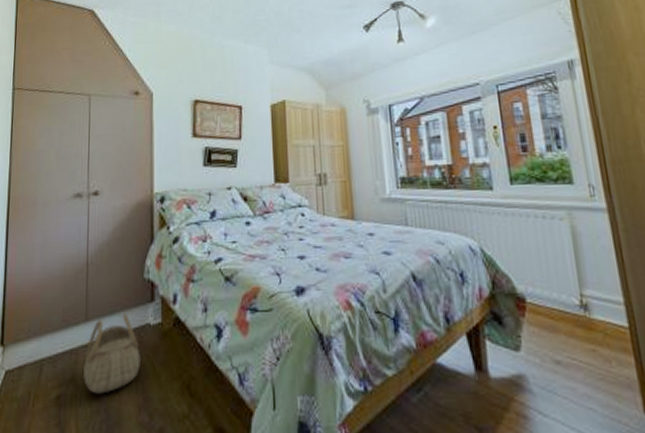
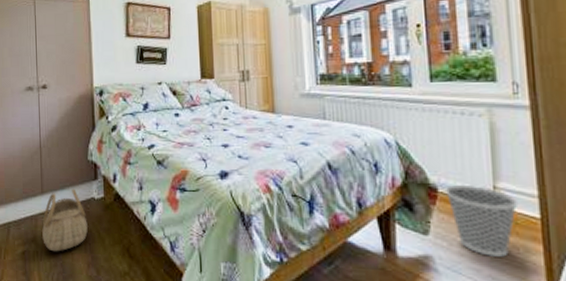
wastebasket: none [532,294,606,372] -> present [444,185,519,257]

